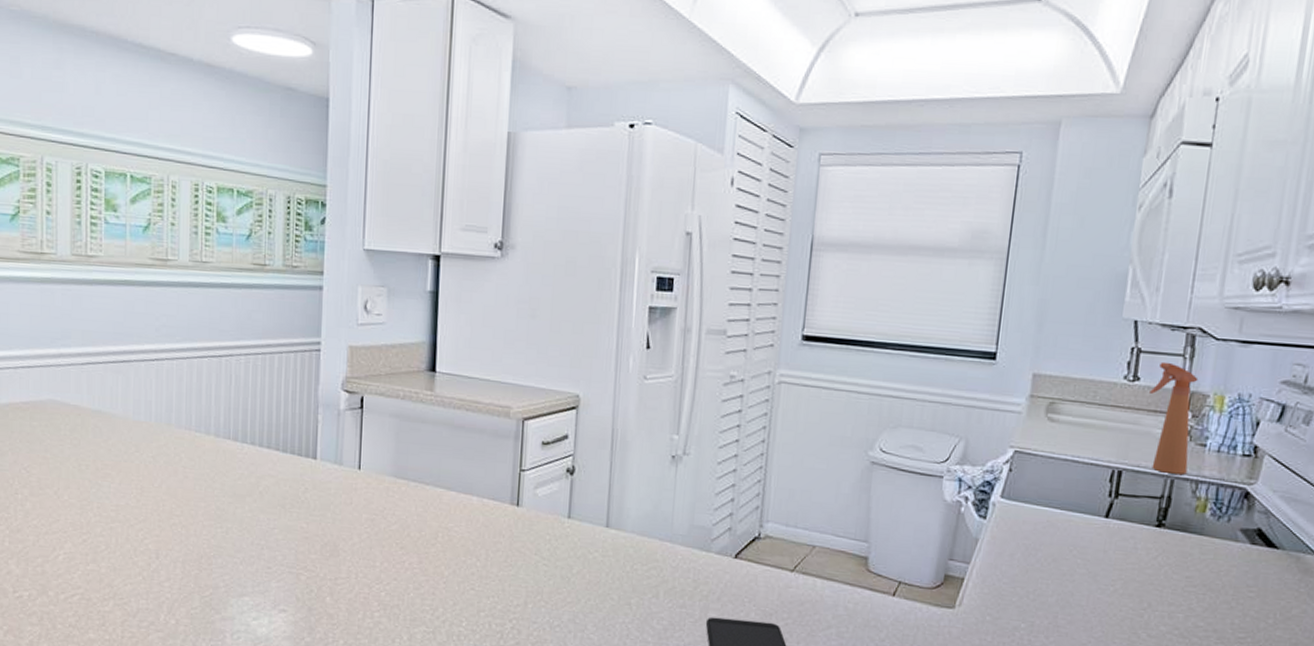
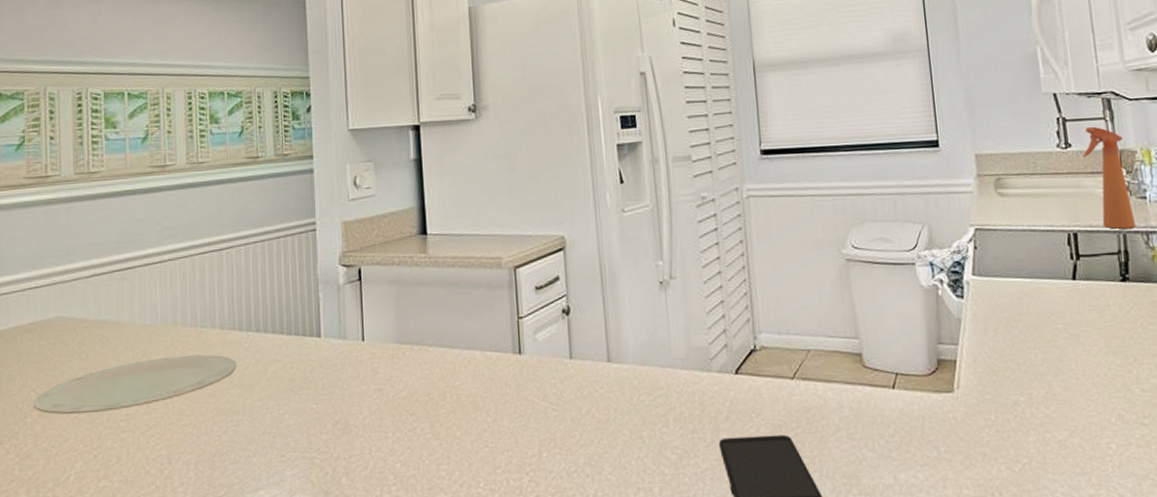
plate: none [24,456,230,500] -> present [33,355,237,415]

